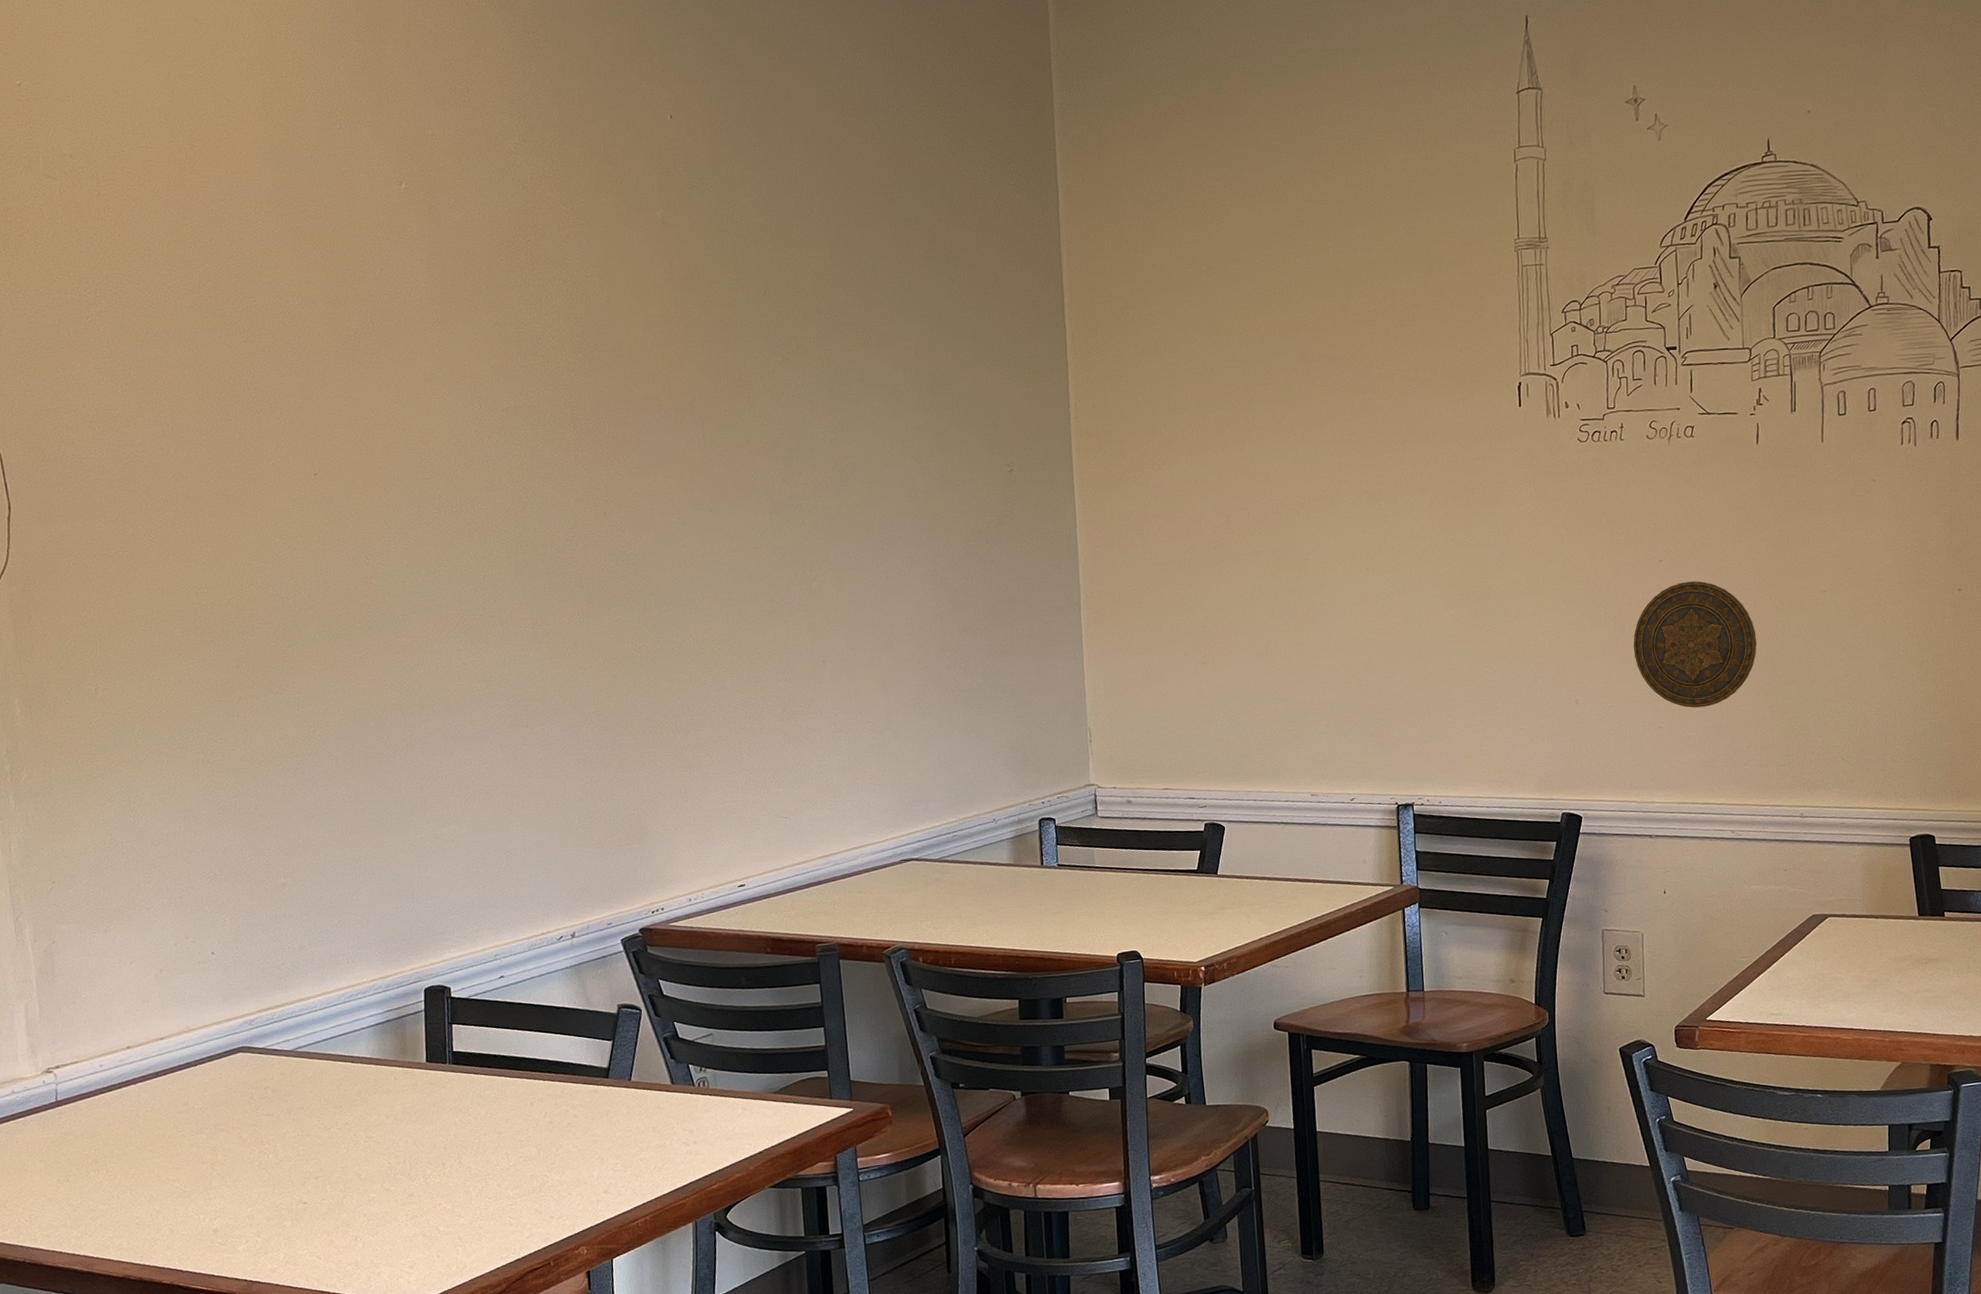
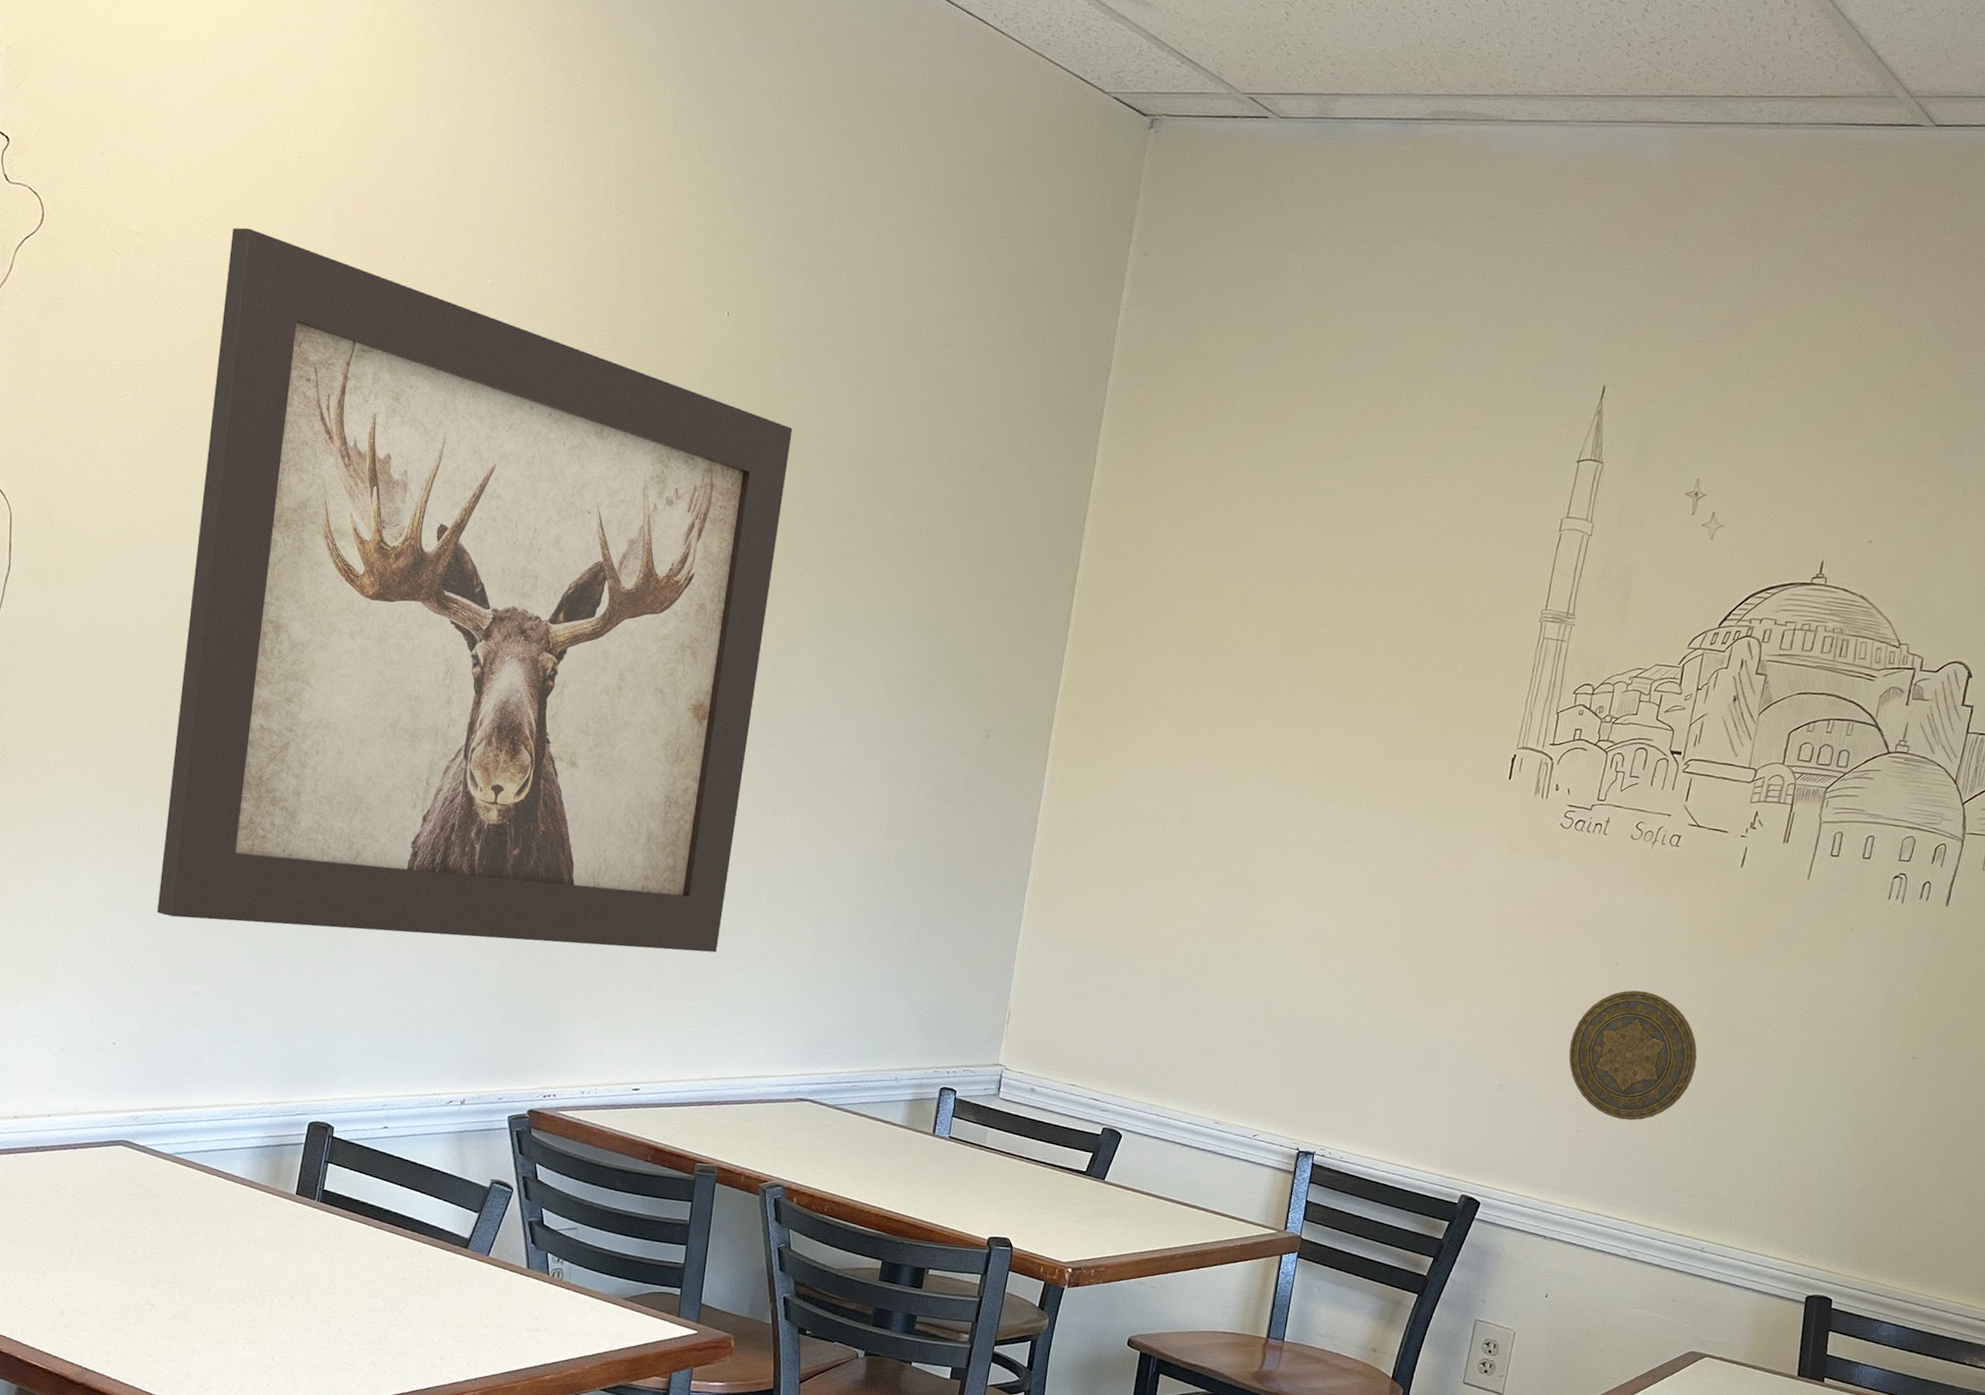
wall art: none [164,128,793,817] -> present [157,227,793,953]

